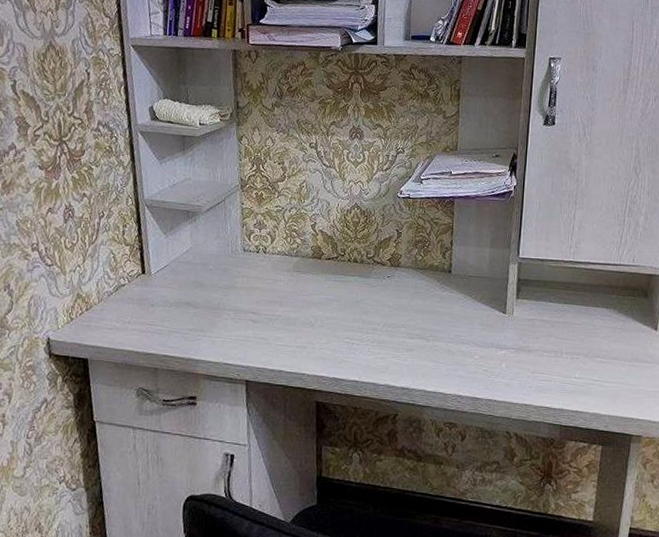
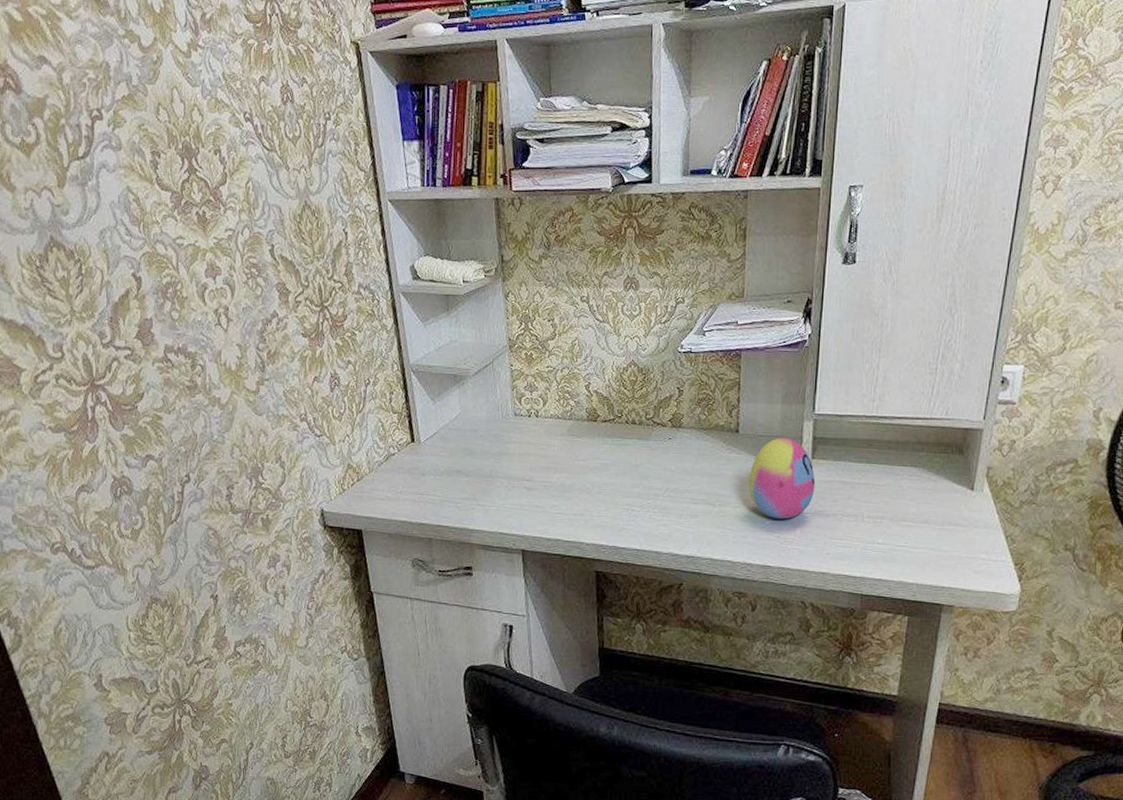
decorative egg: none [459,278,520,354] -> present [748,437,816,520]

